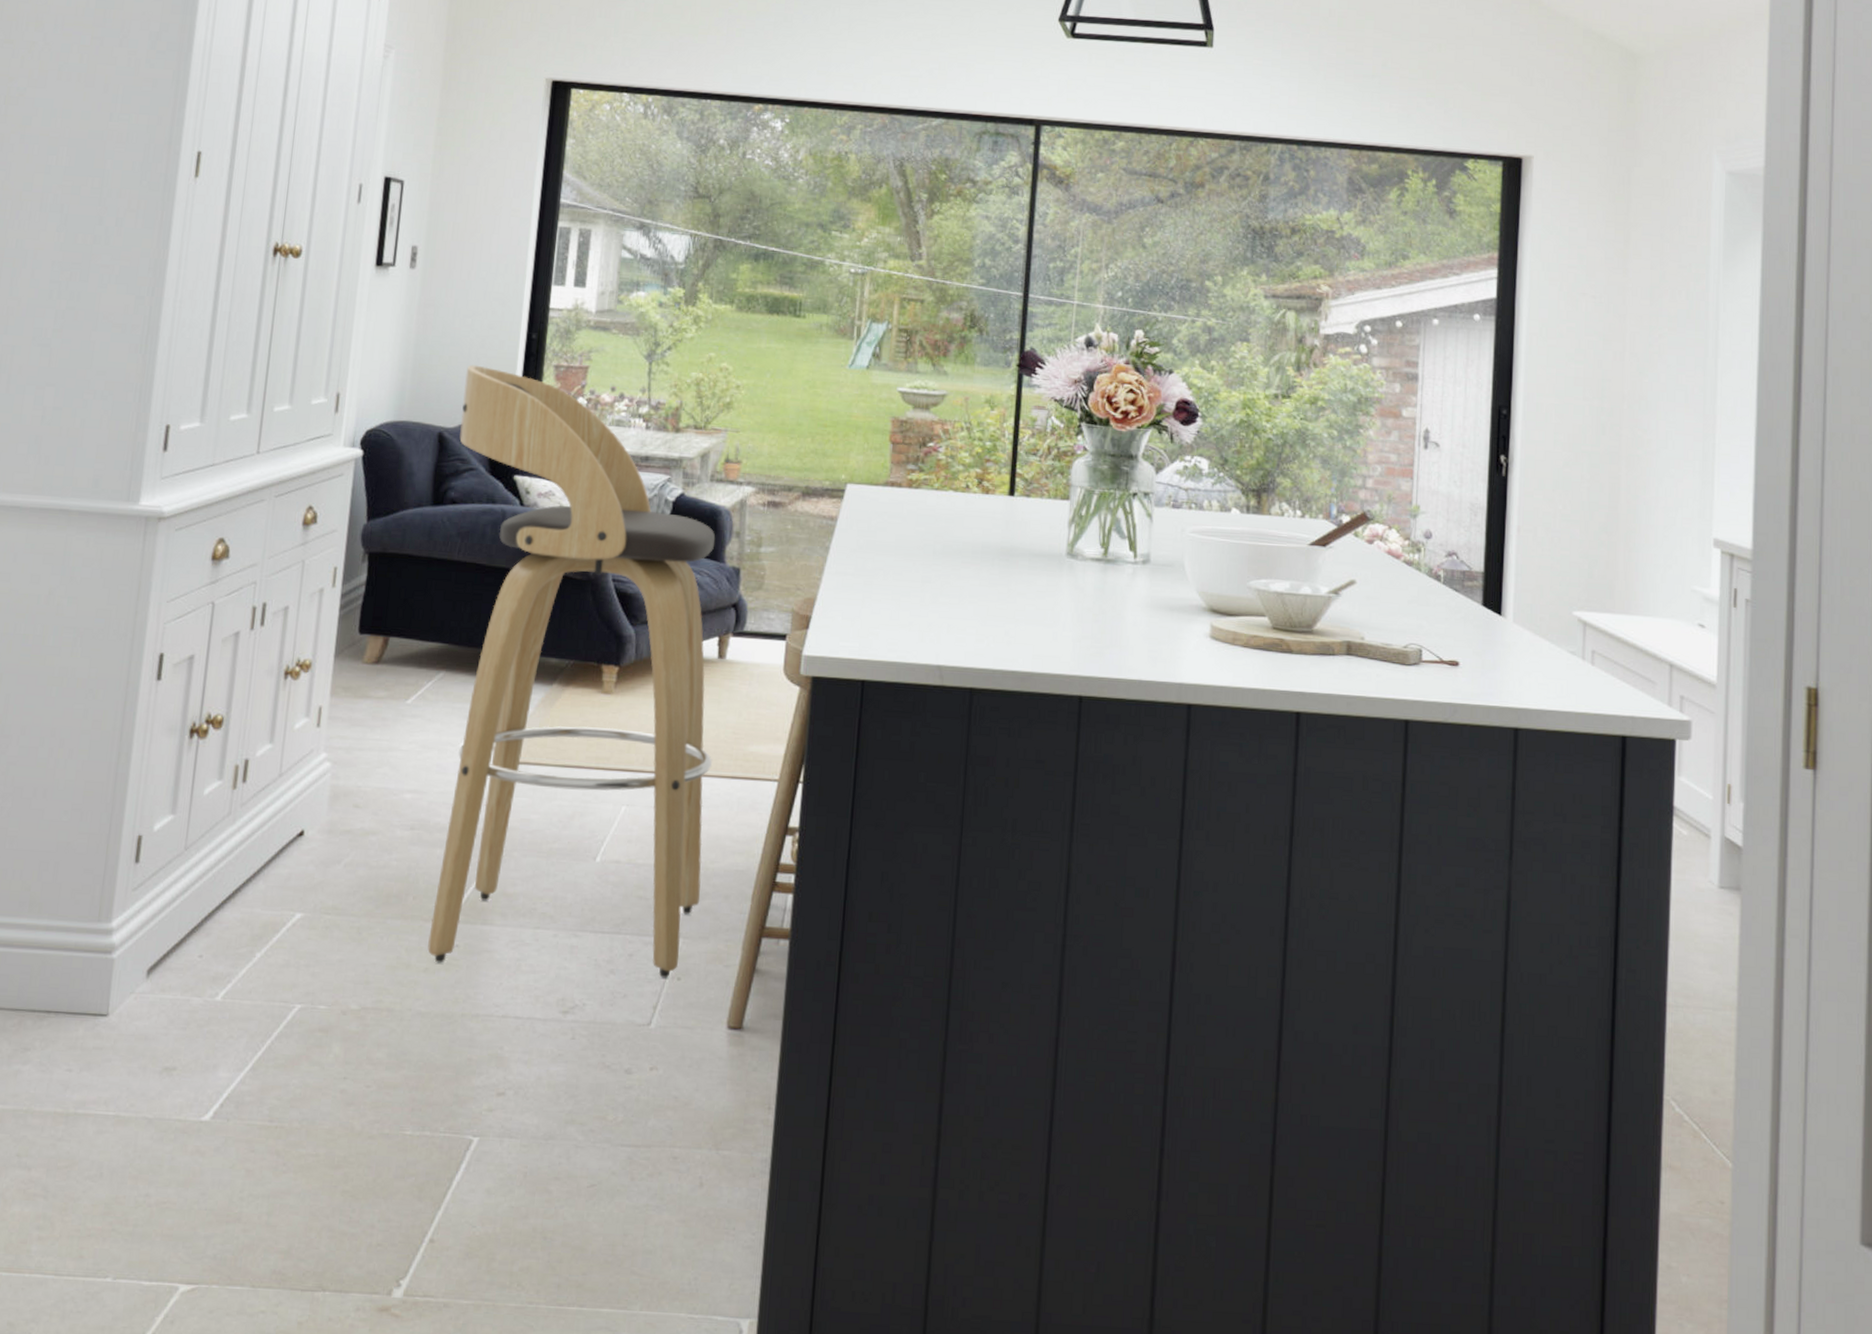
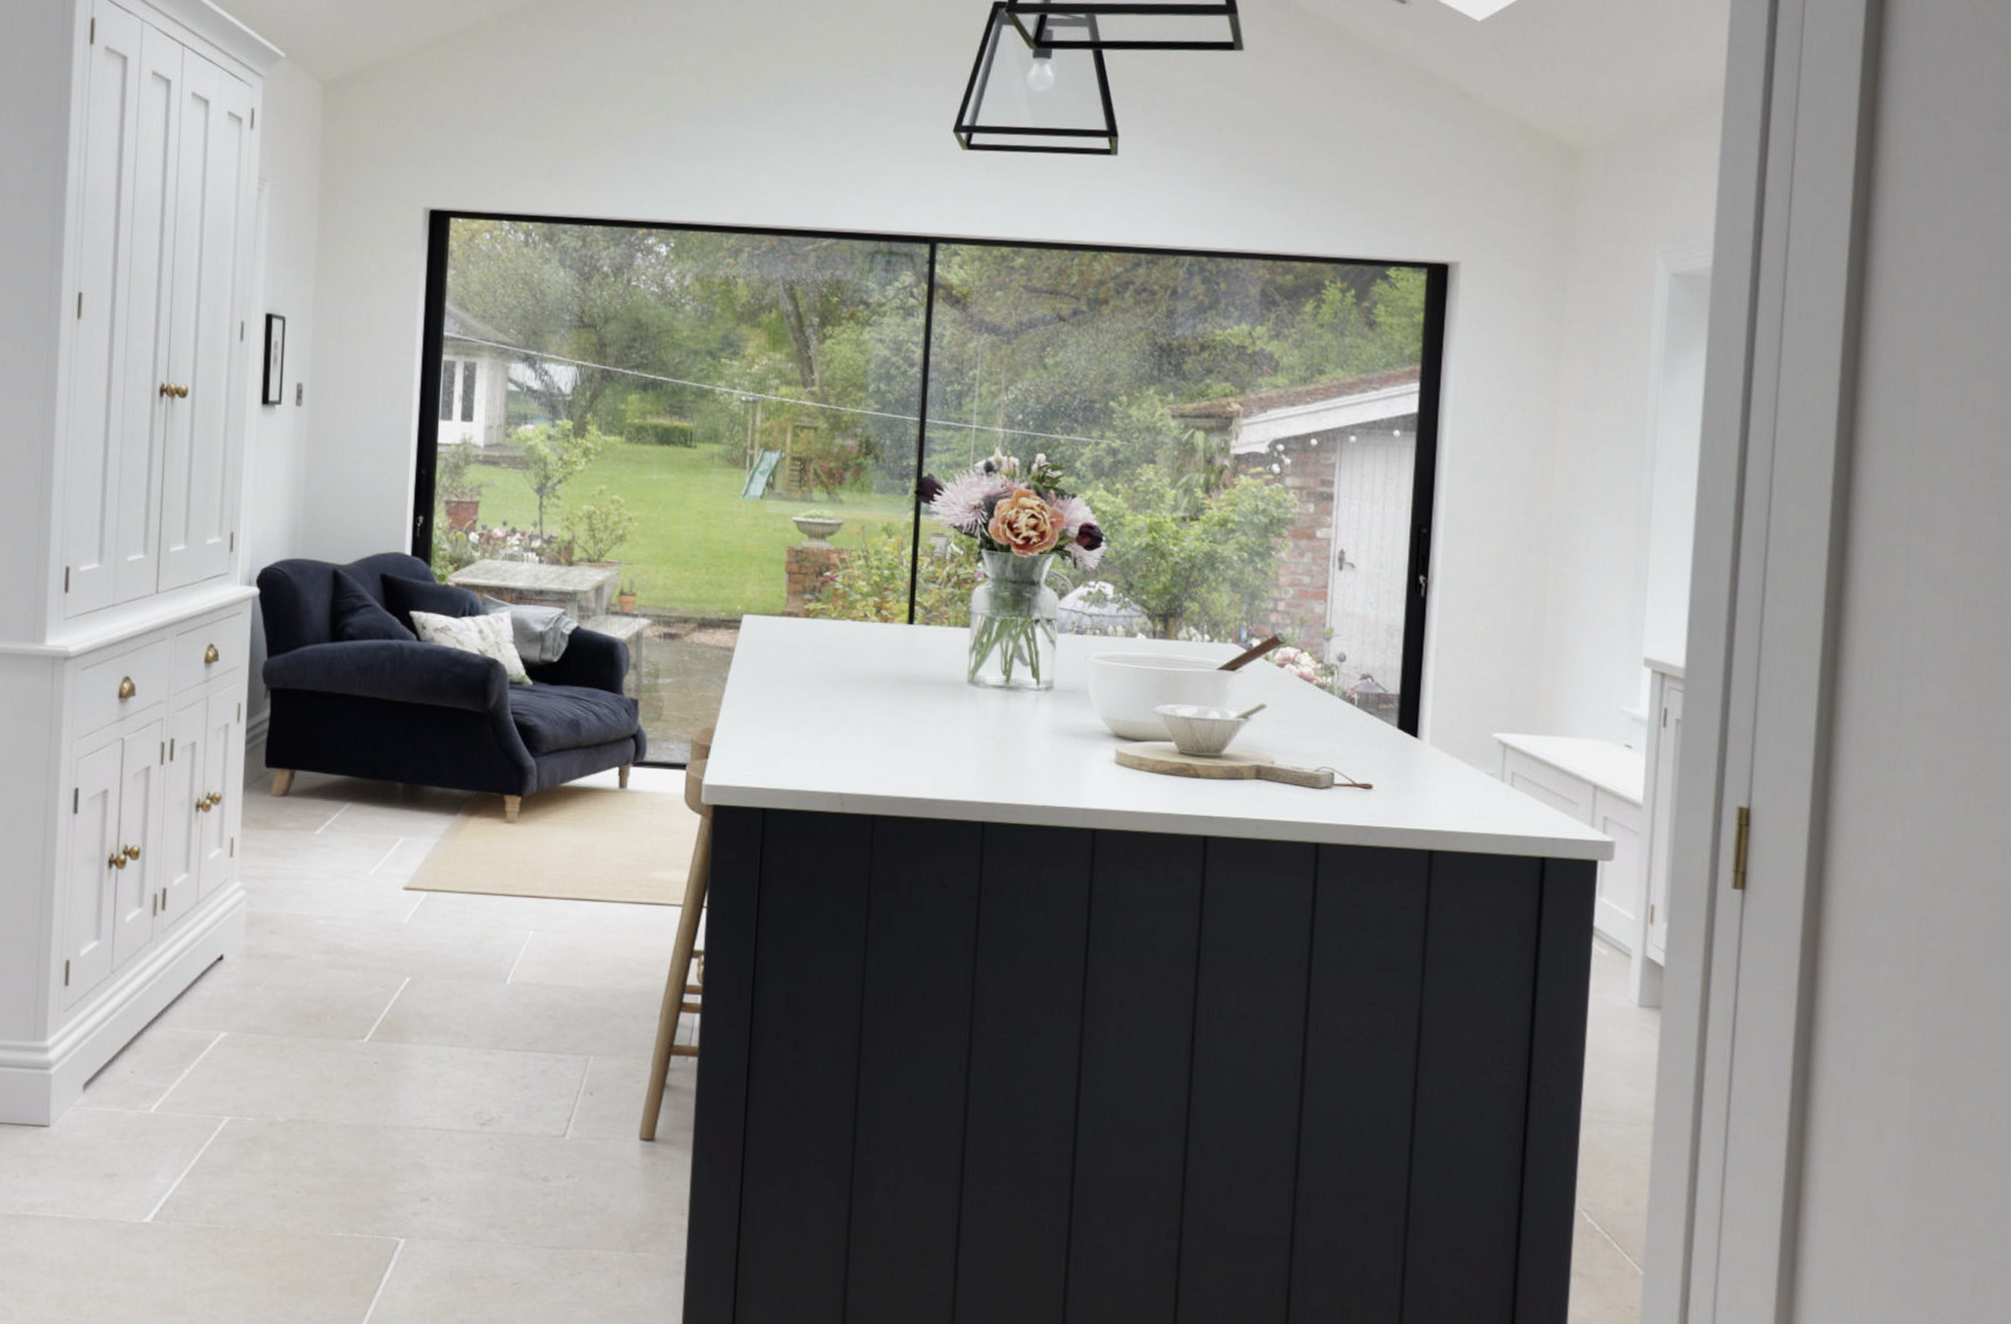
bar stool: present [427,364,716,978] -> none [348,501,617,1093]

